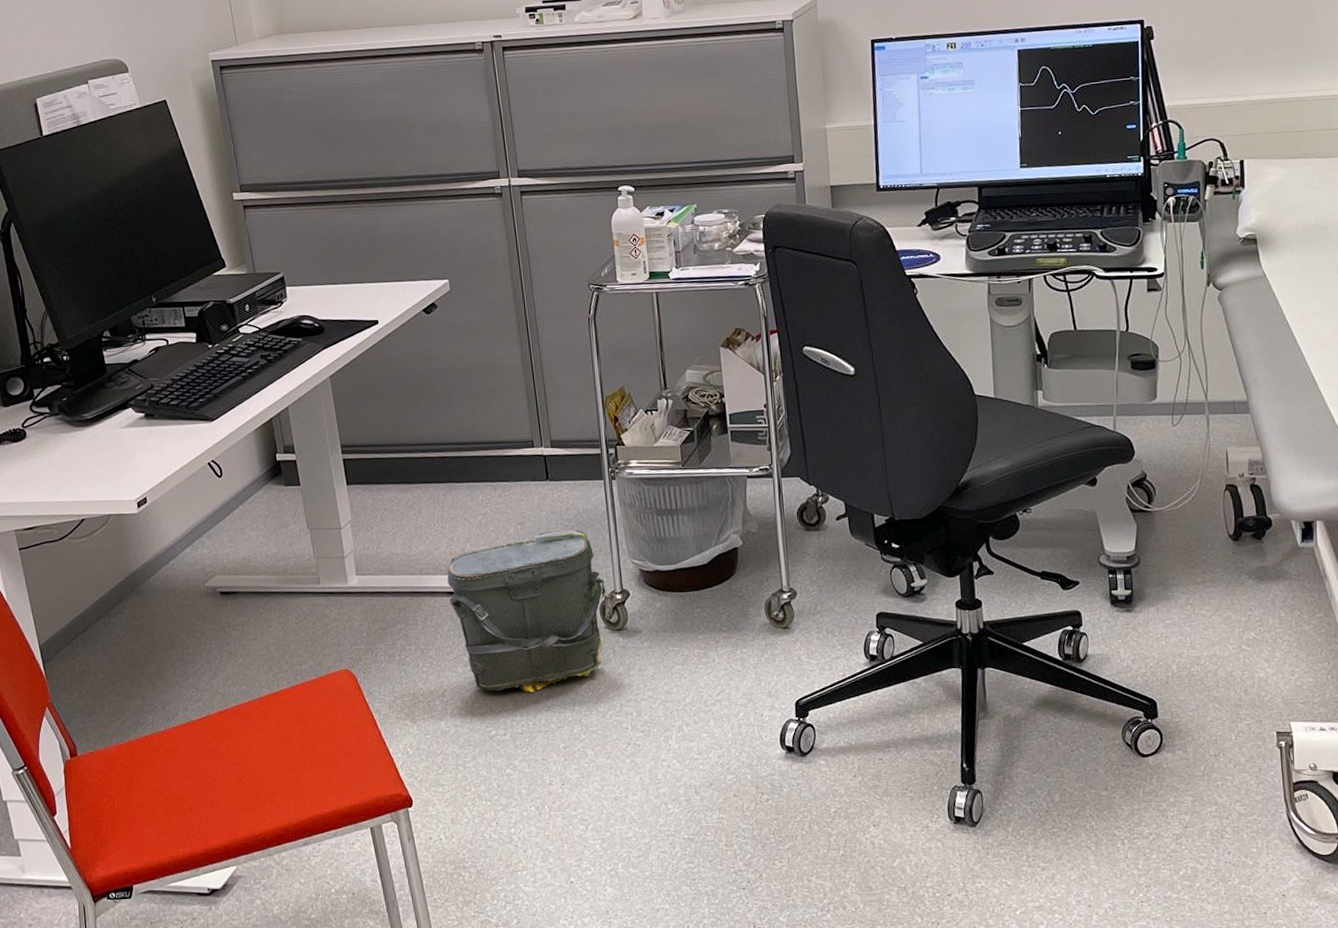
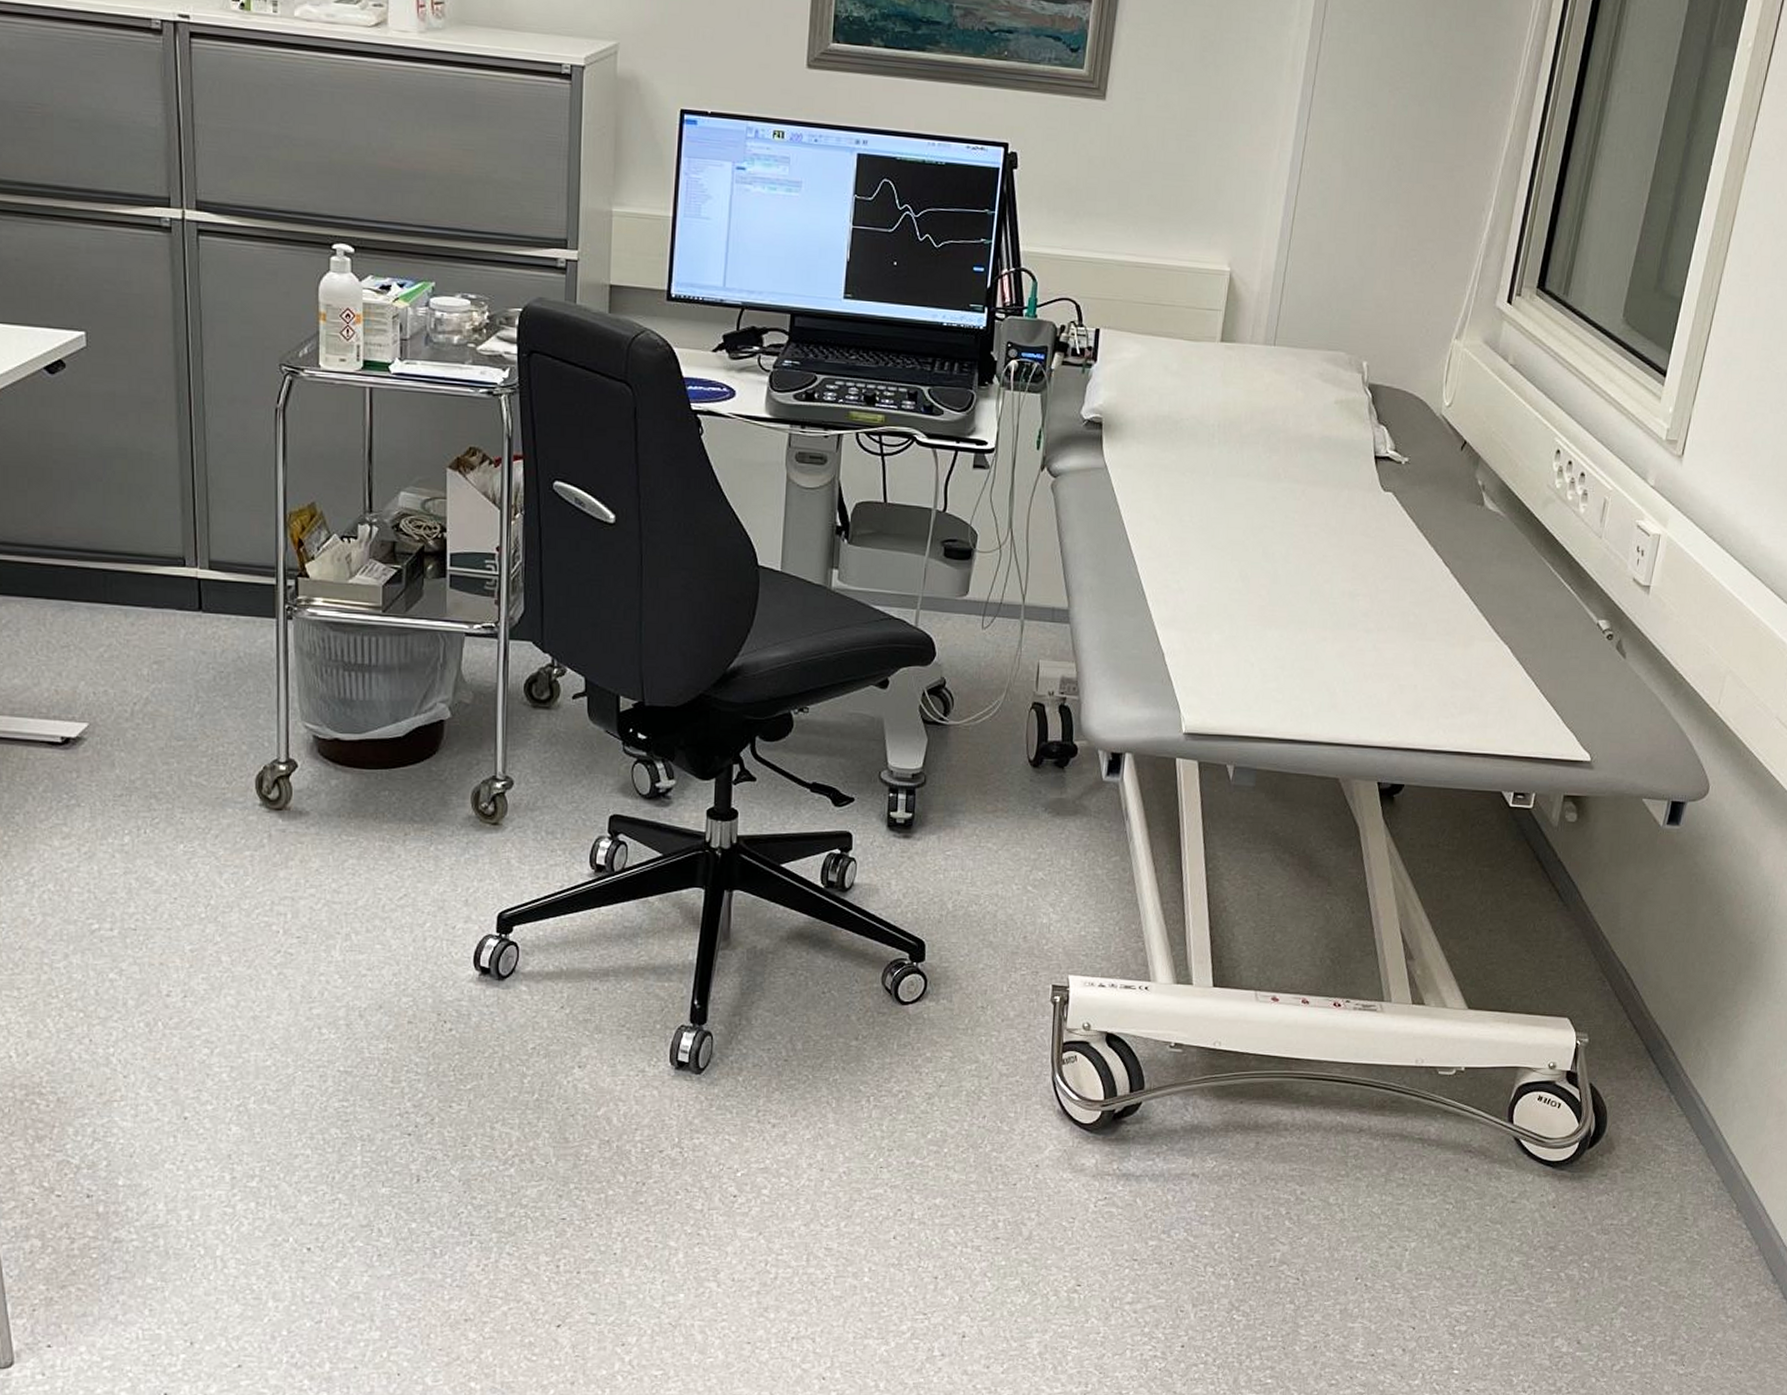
bag: present [447,529,606,693] -> none [49,676,266,879]

